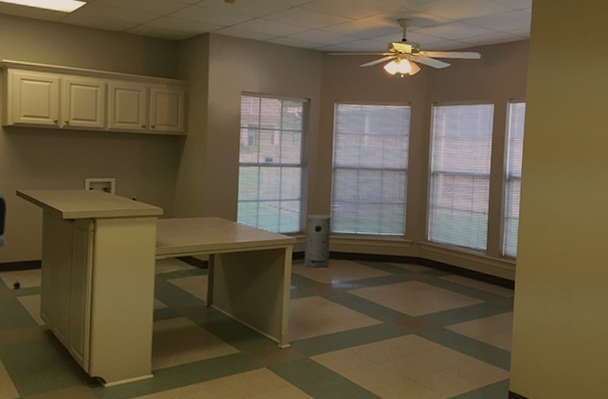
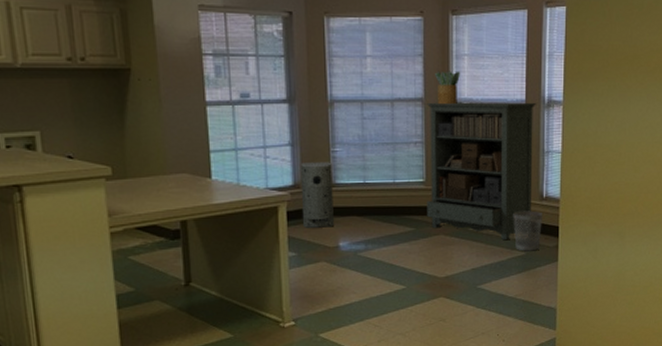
bookshelf: none [405,172,500,288] -> present [427,102,537,239]
potted plant: none [417,148,439,176] -> present [435,70,461,105]
wastebasket: none [476,265,501,300] -> present [513,210,542,252]

